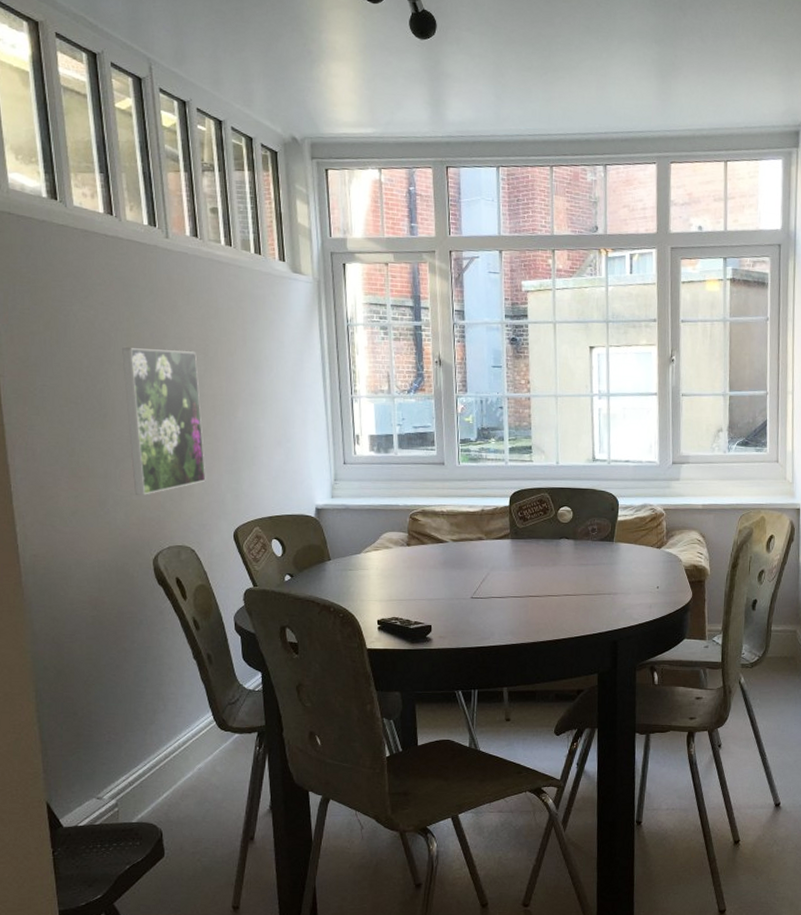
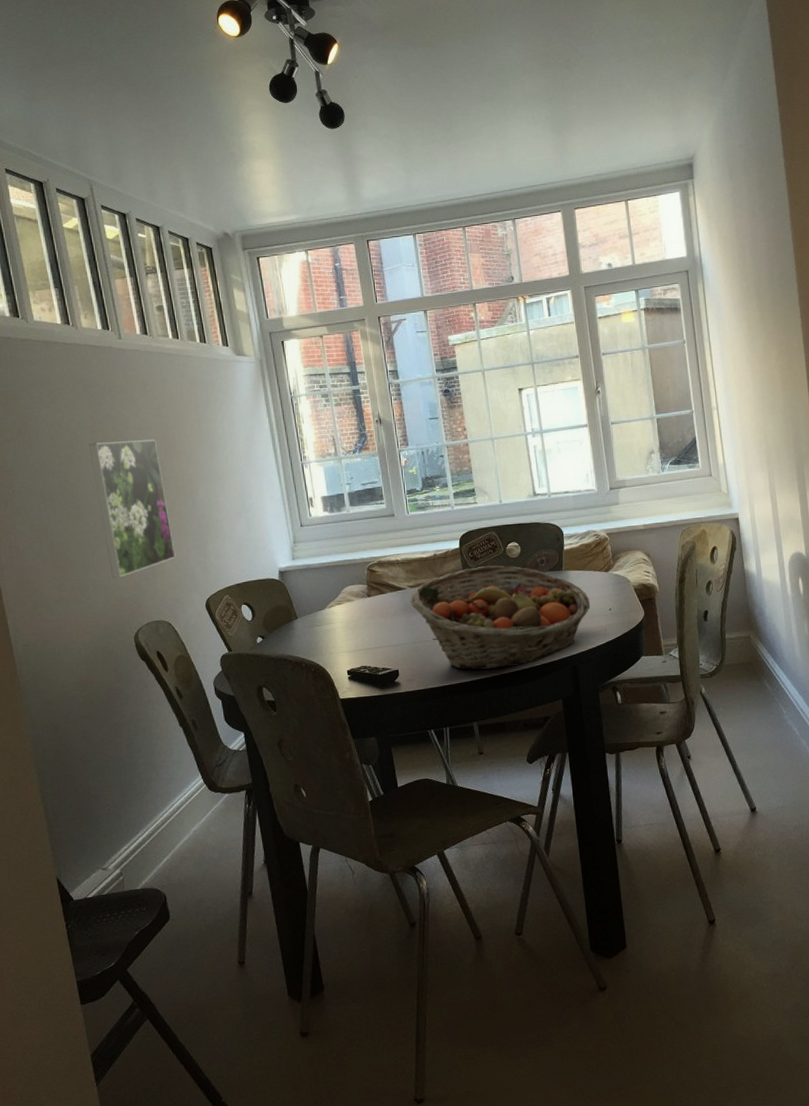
fruit basket: none [451,527,639,636] -> present [410,565,591,670]

